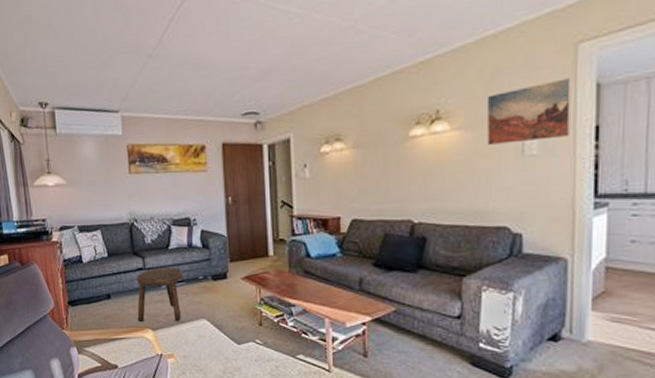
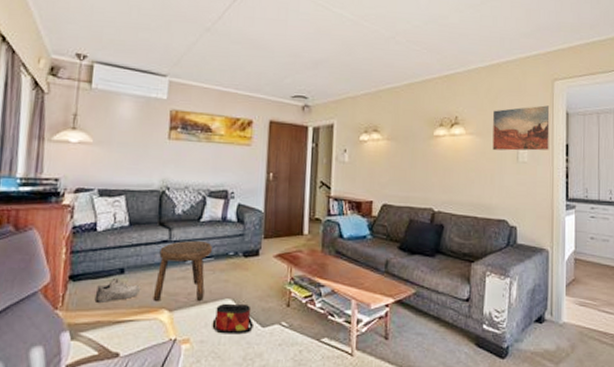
shoe: none [90,303,127,323] -> present [94,279,141,303]
bag: none [191,323,229,351] -> present [212,303,253,335]

